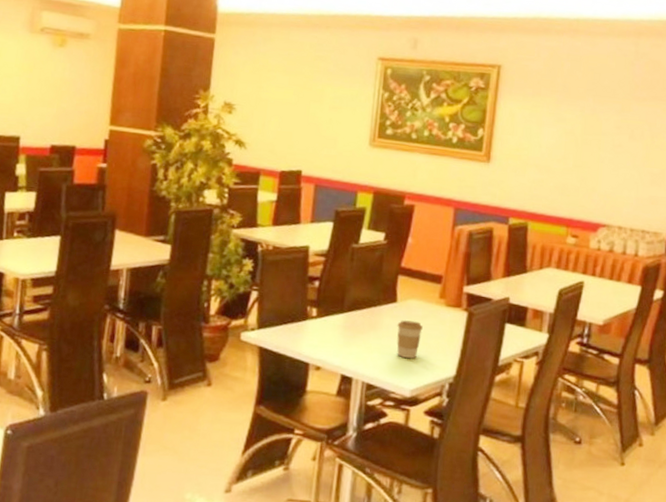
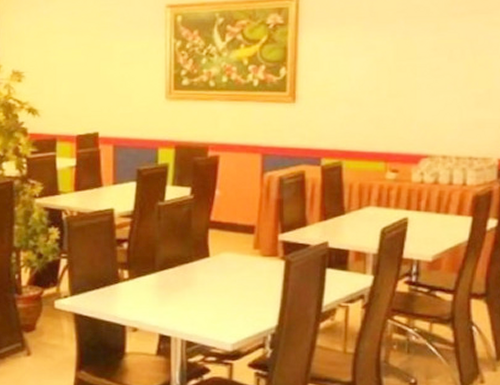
coffee cup: present [397,320,423,358] -> none [212,275,239,312]

